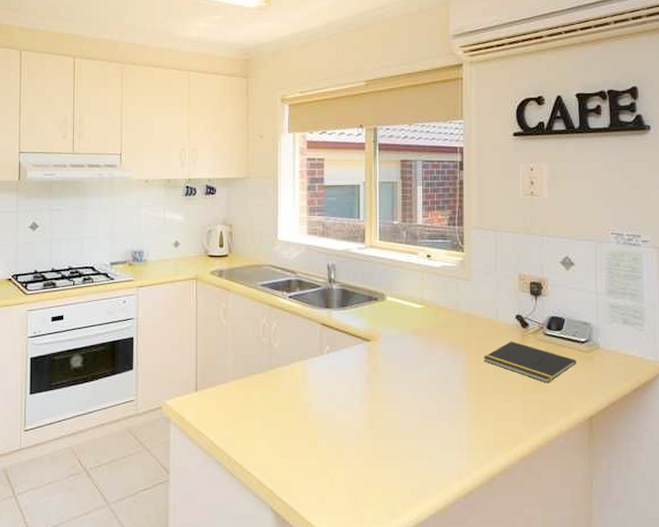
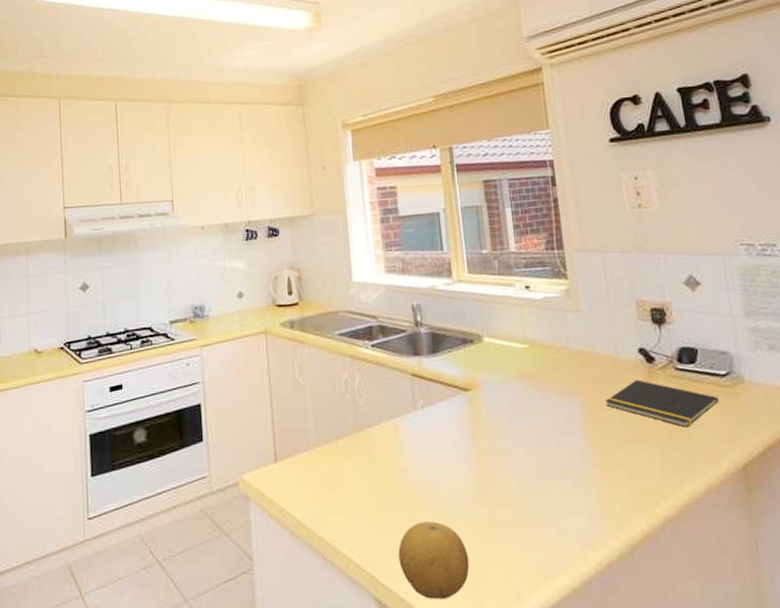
fruit: none [295,449,355,513] -> present [398,521,470,599]

